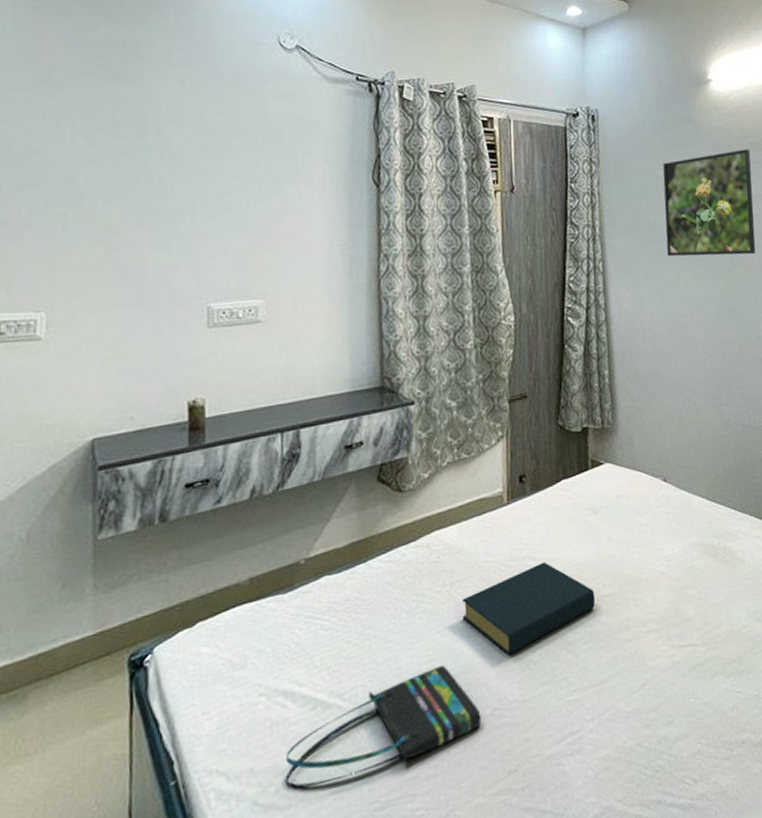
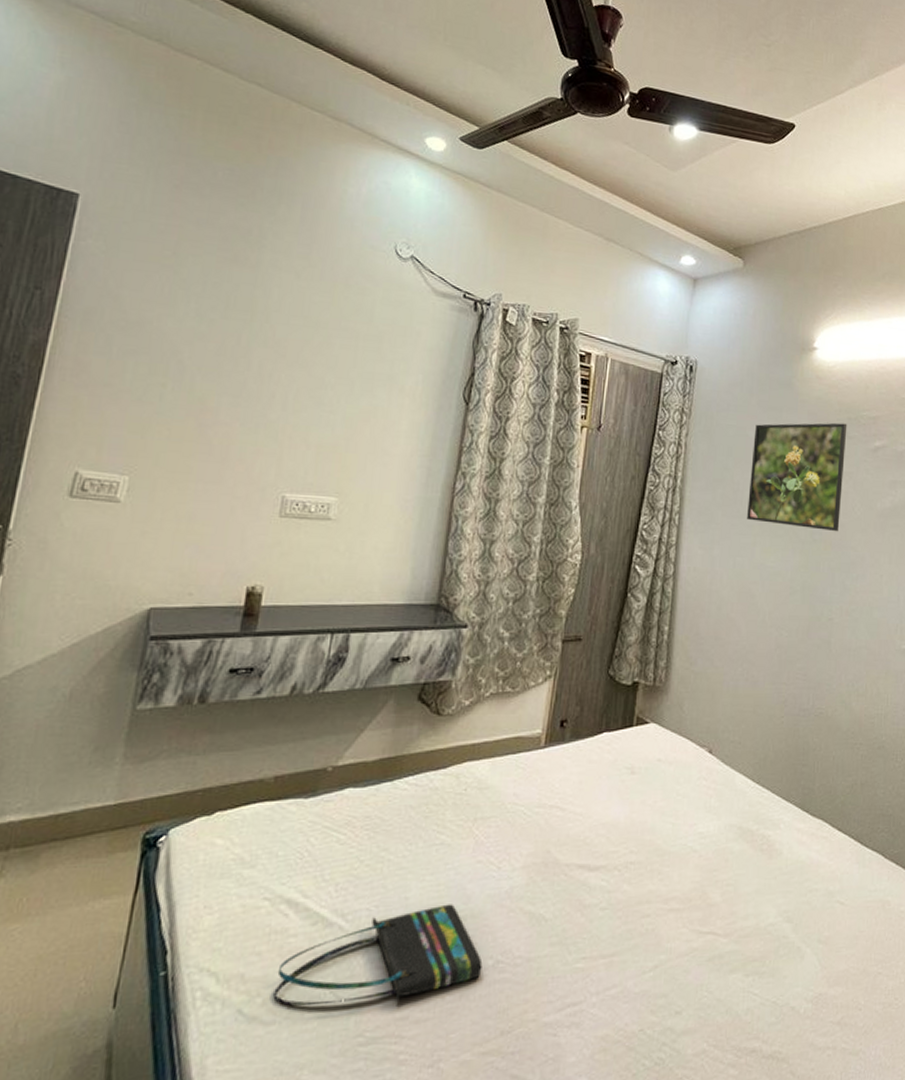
hardback book: present [462,561,596,655] -> none [480,815,620,907]

